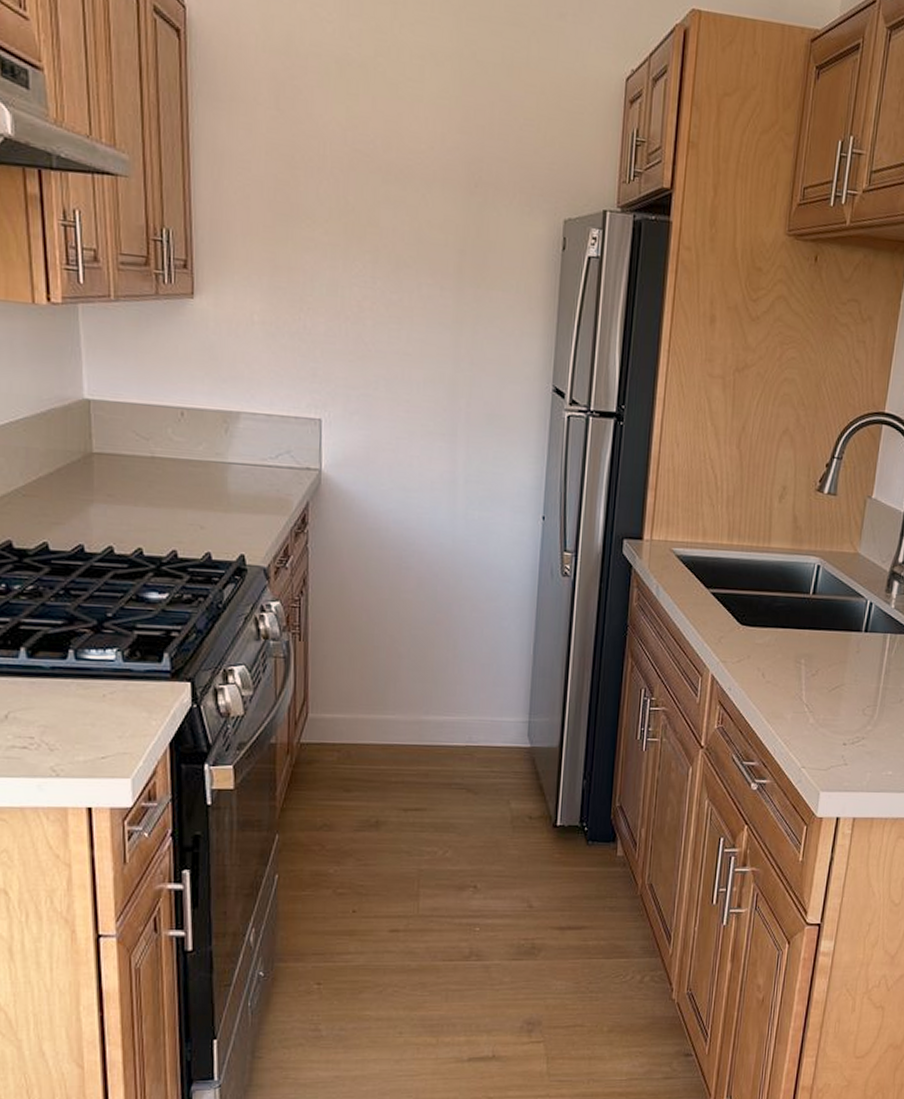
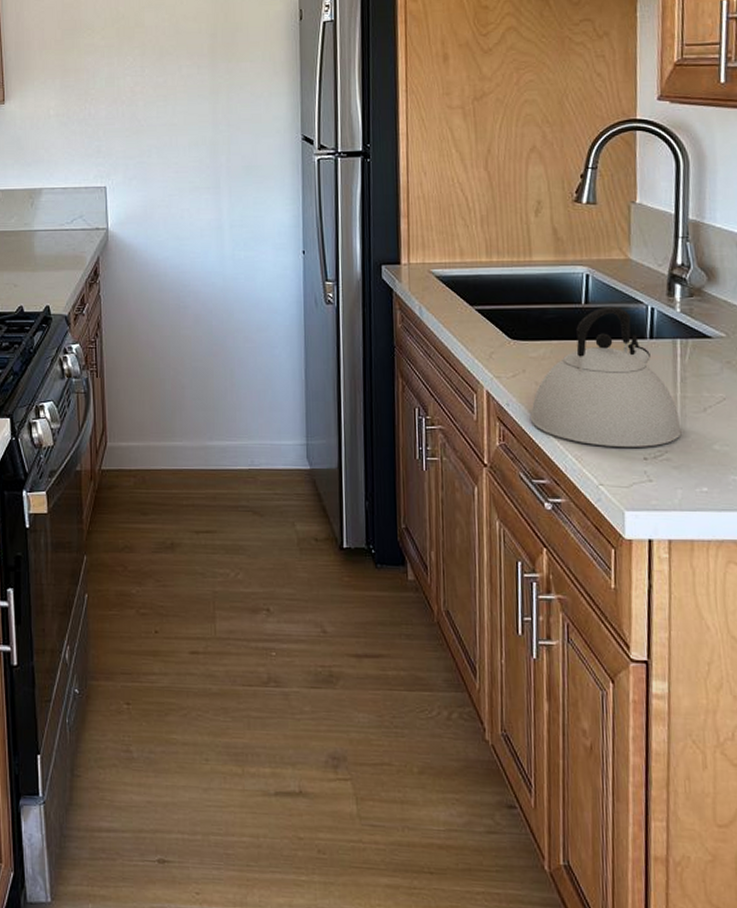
kettle: none [749,598,879,734] -> present [531,306,682,448]

